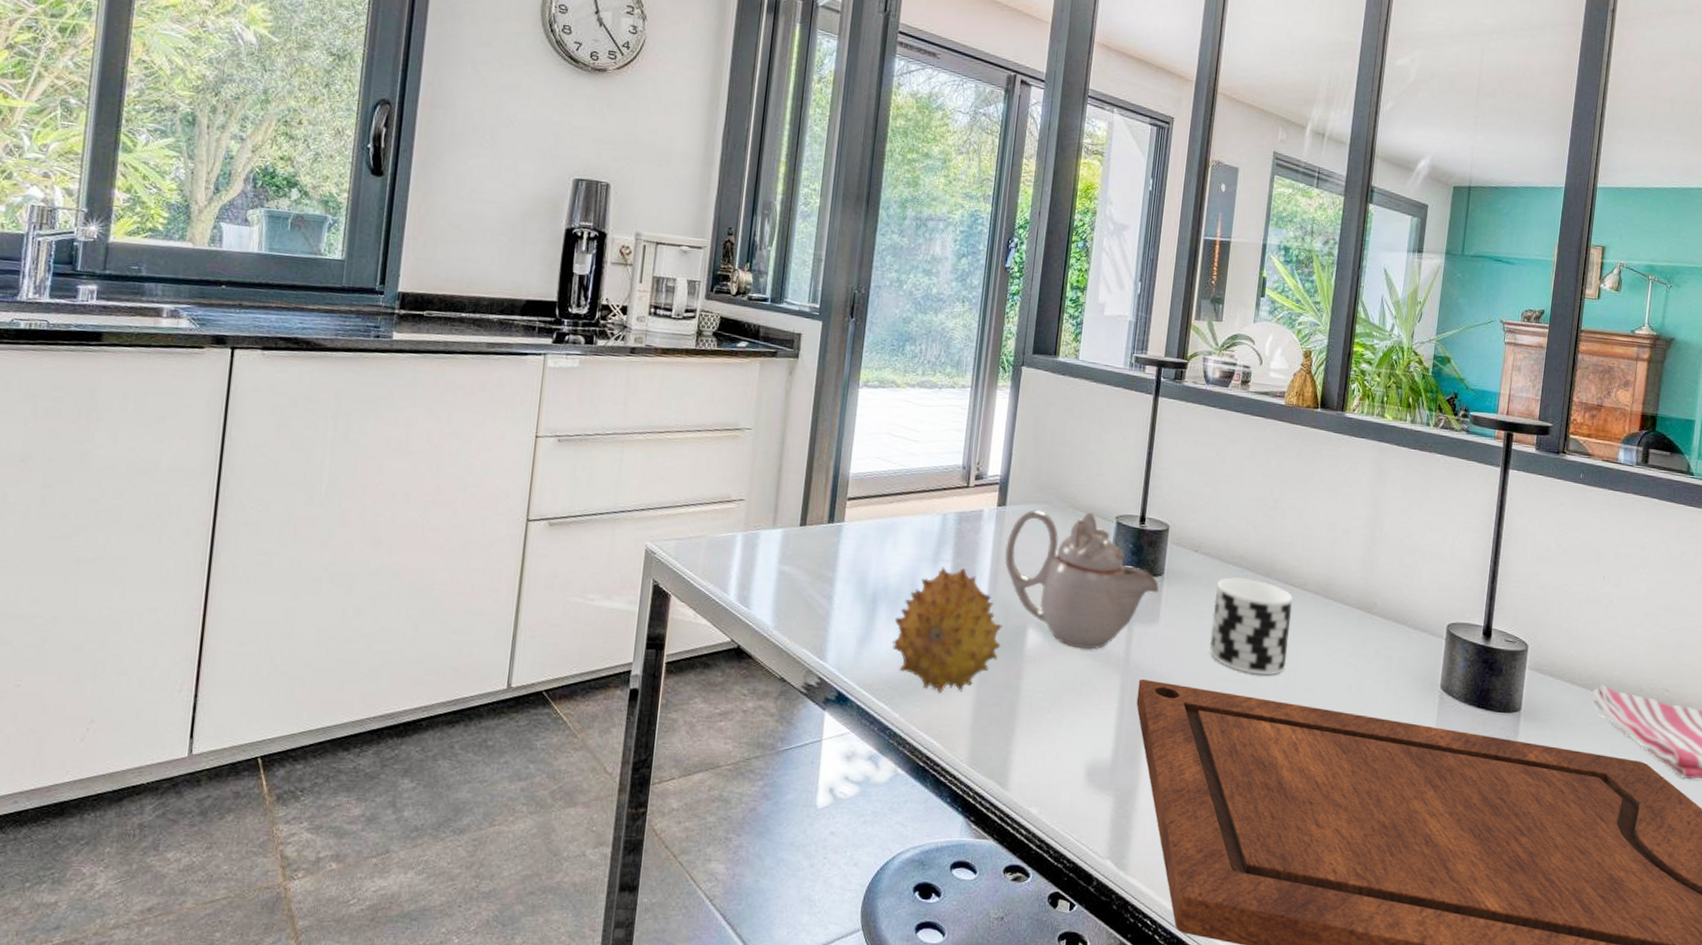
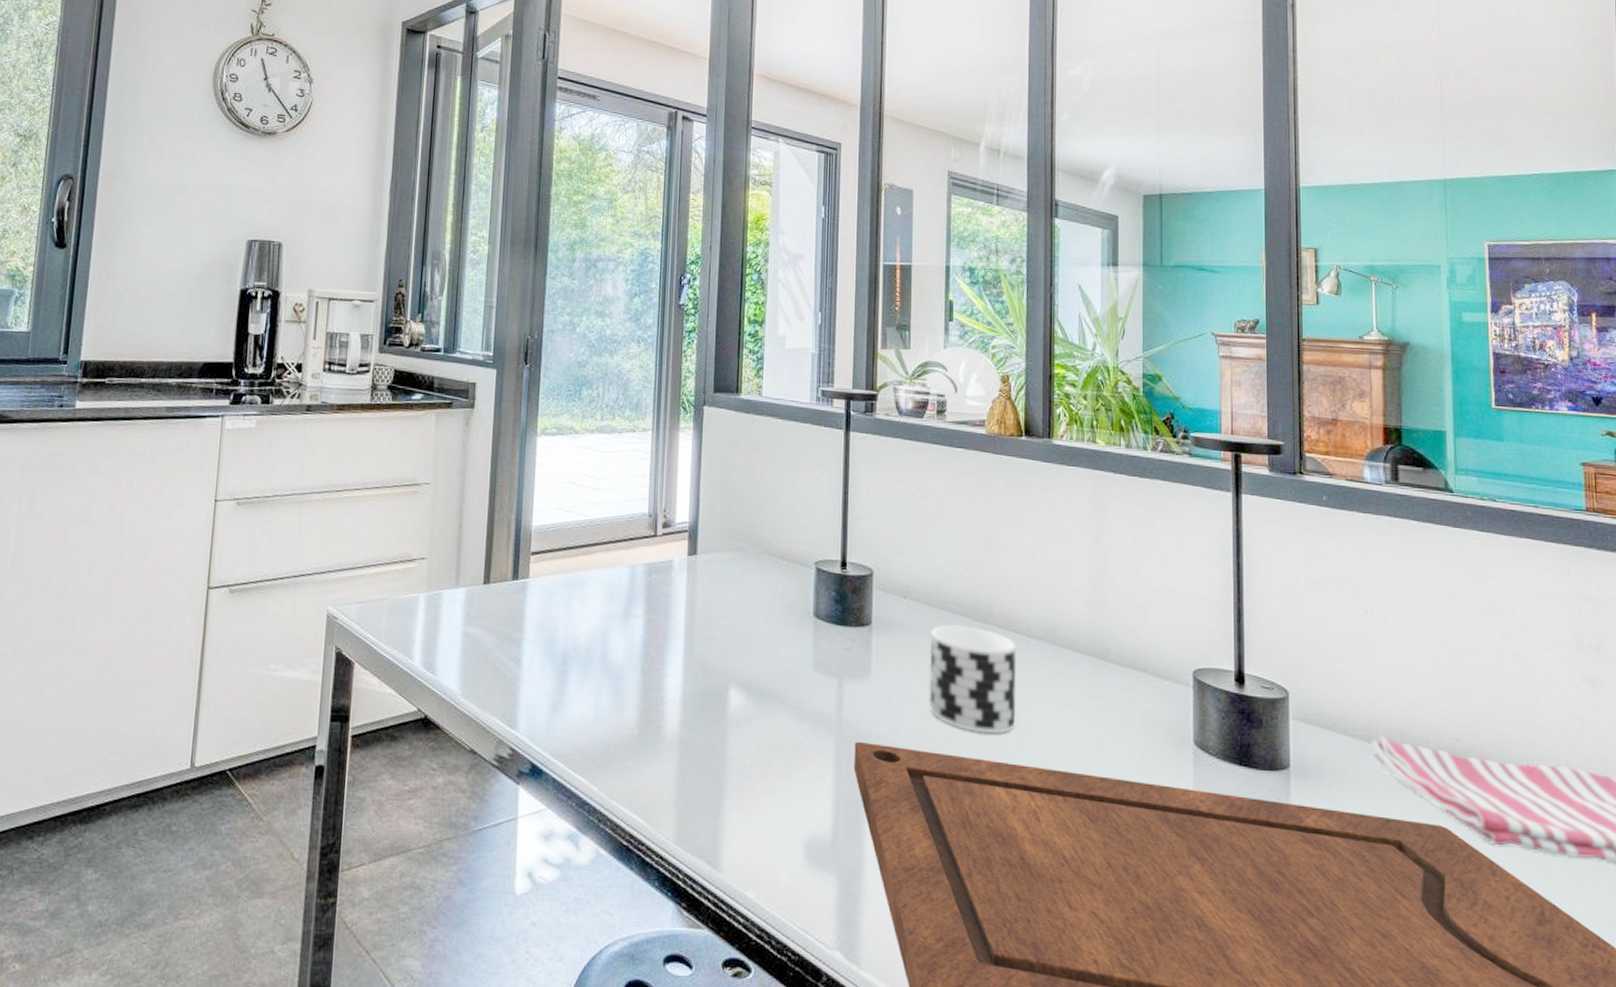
fruit: present [891,567,1002,694] -> none [585,623,702,763]
teapot: present [1004,510,1159,650] -> none [698,557,867,710]

